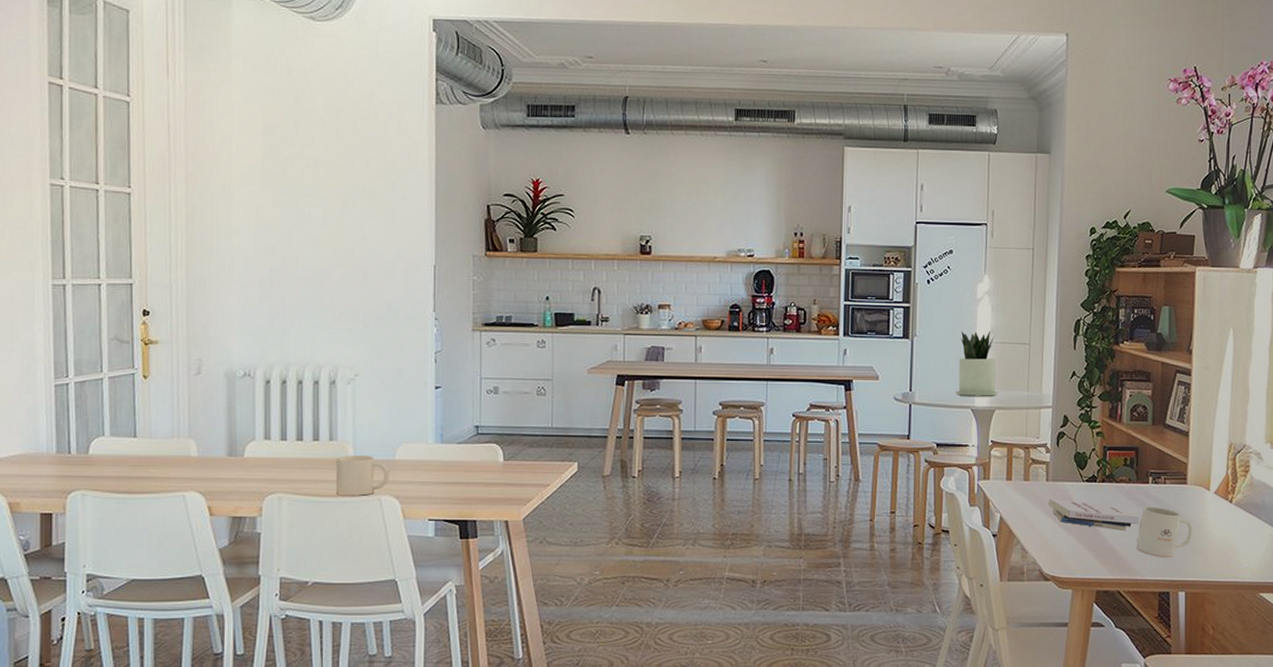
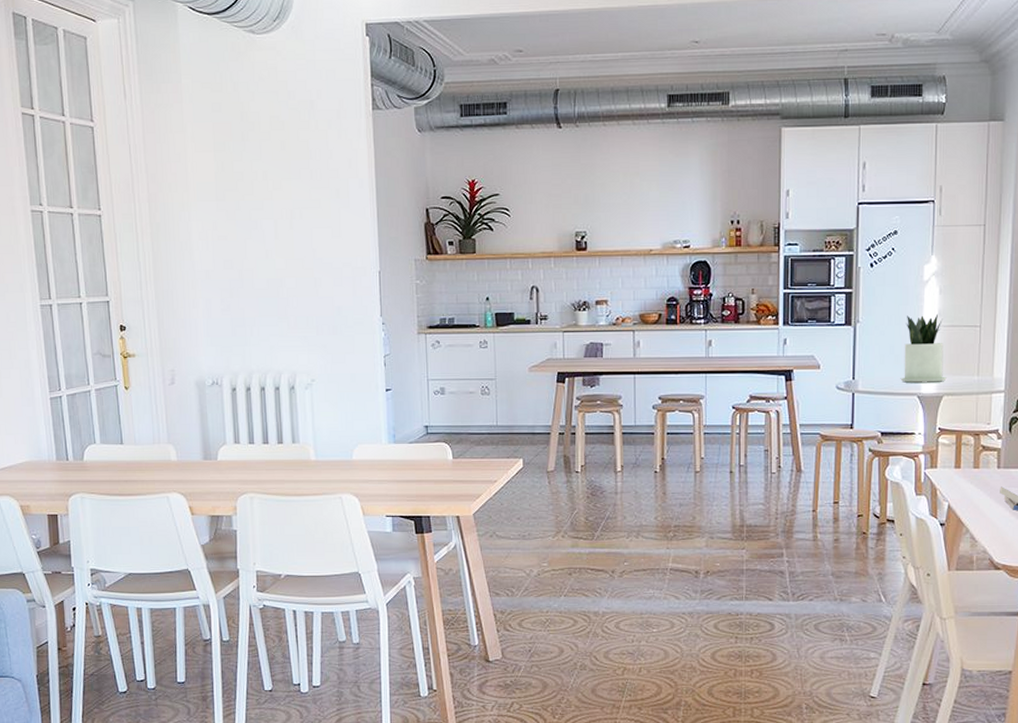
mug: present [335,456,390,496] -> none [299,457,349,495]

